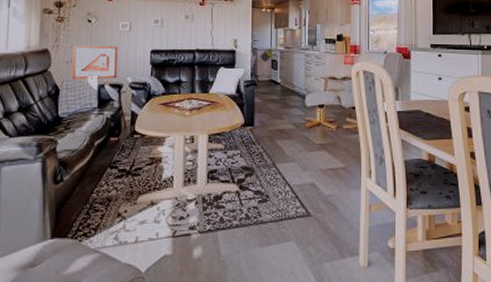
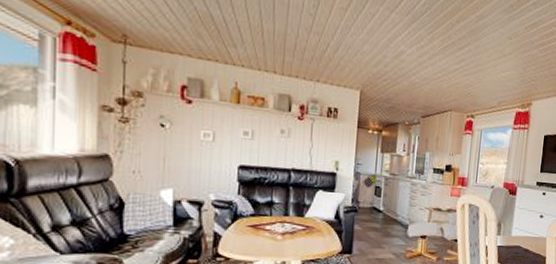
picture frame: present [71,45,118,79] -> none [139,153,198,195]

